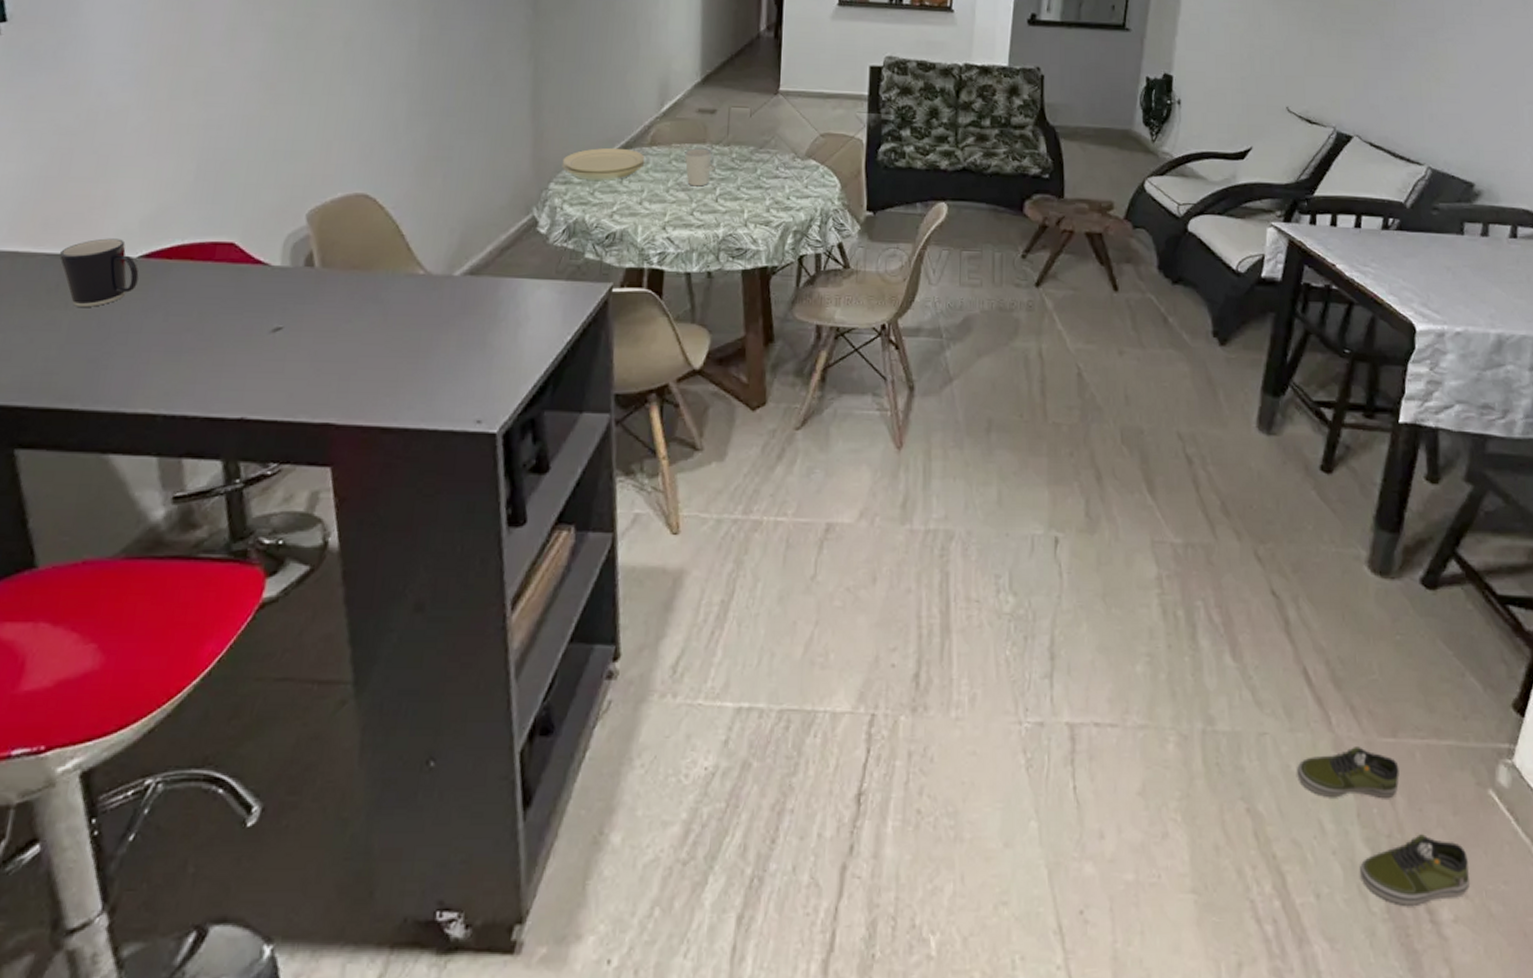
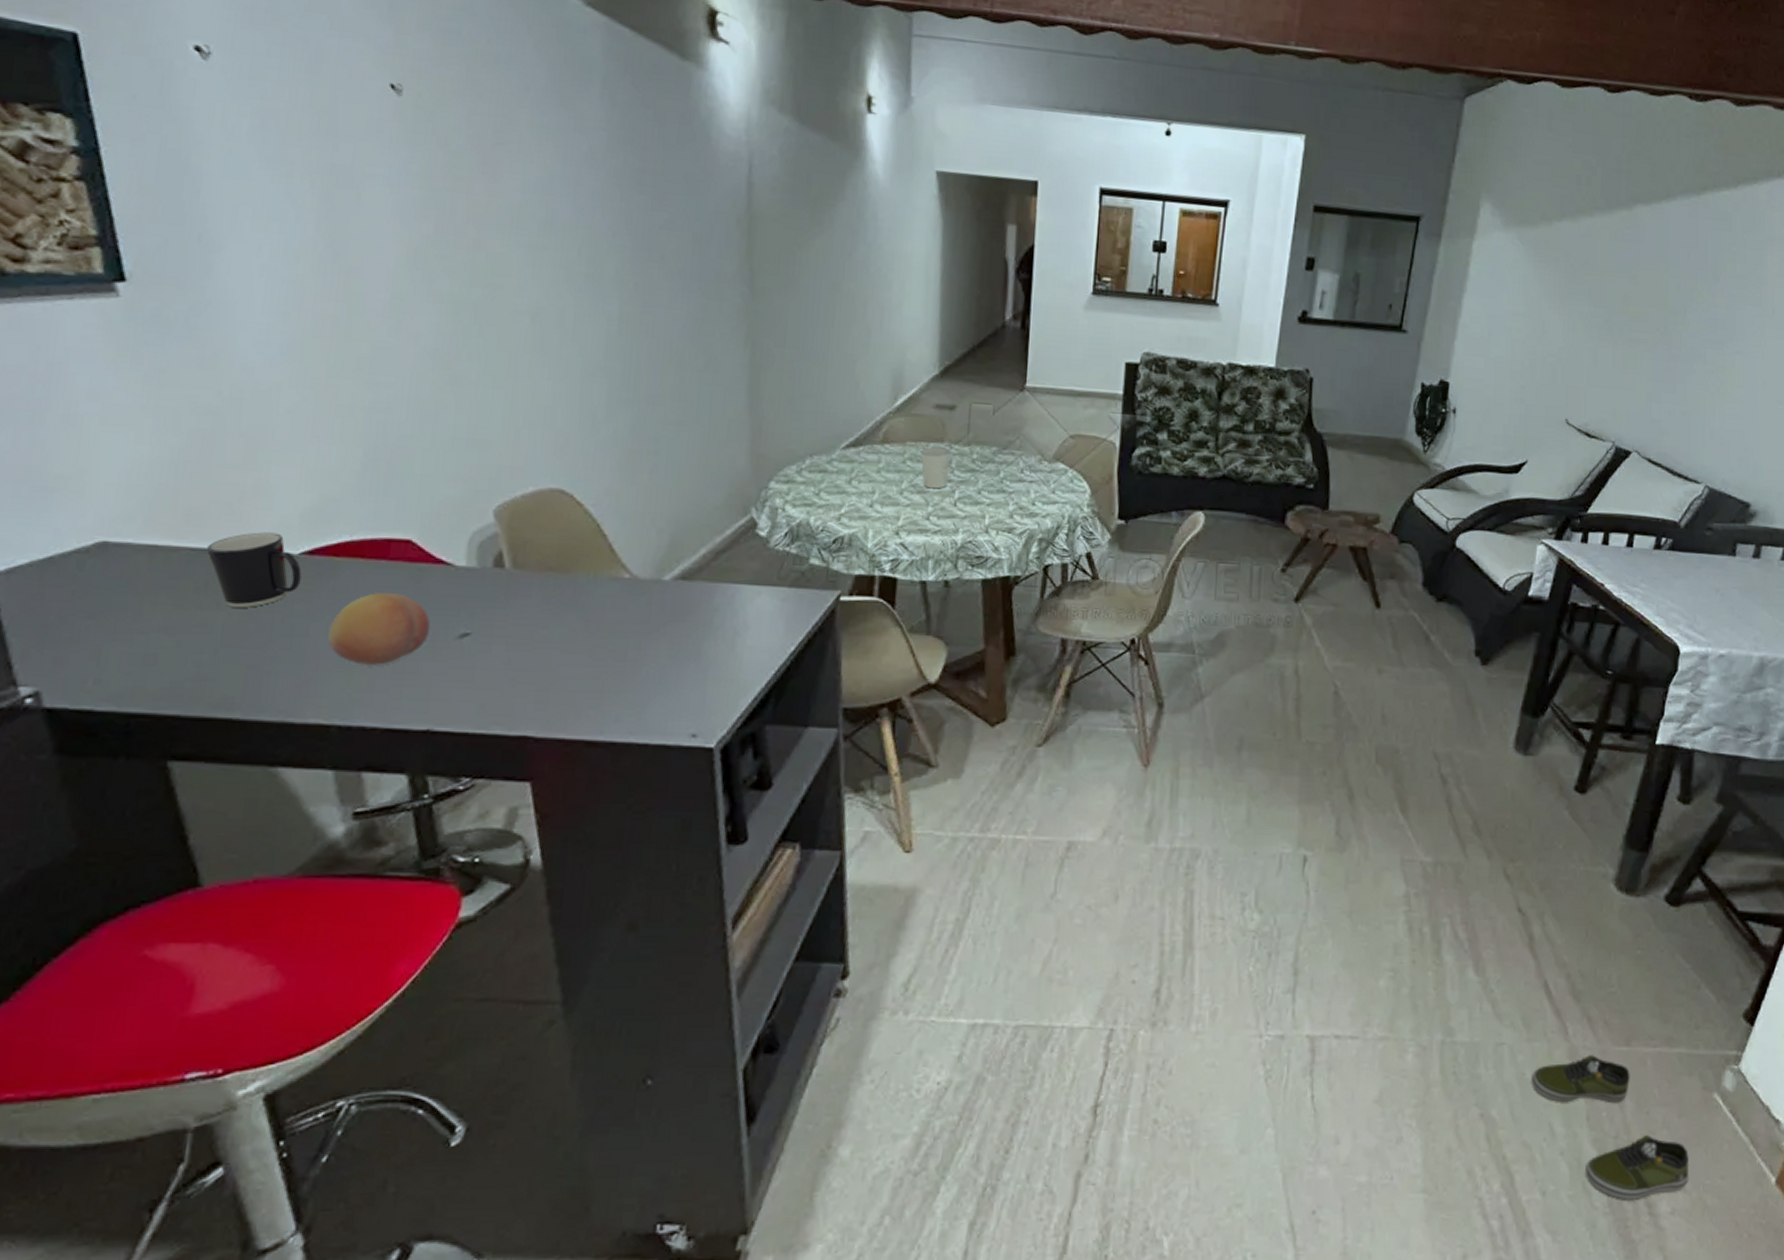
fruit: none [158,290,248,358] -> present [328,592,431,665]
plate: present [562,147,645,181] -> none [783,444,877,480]

